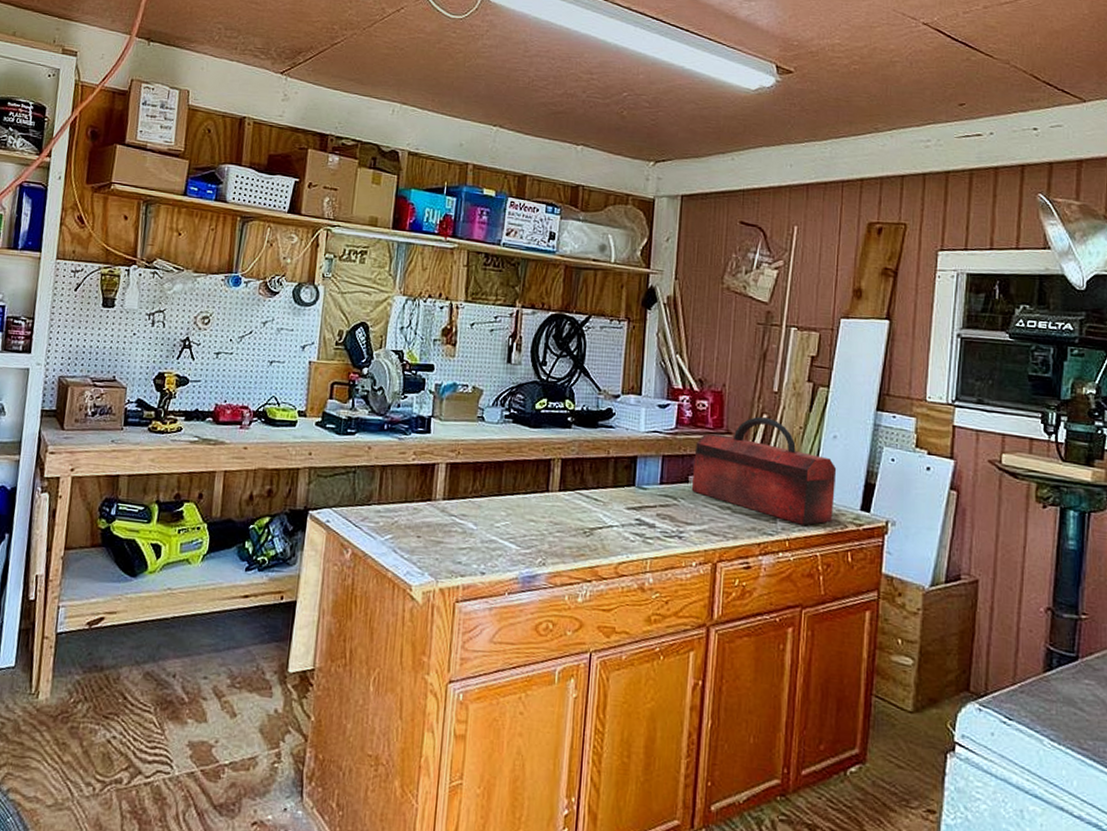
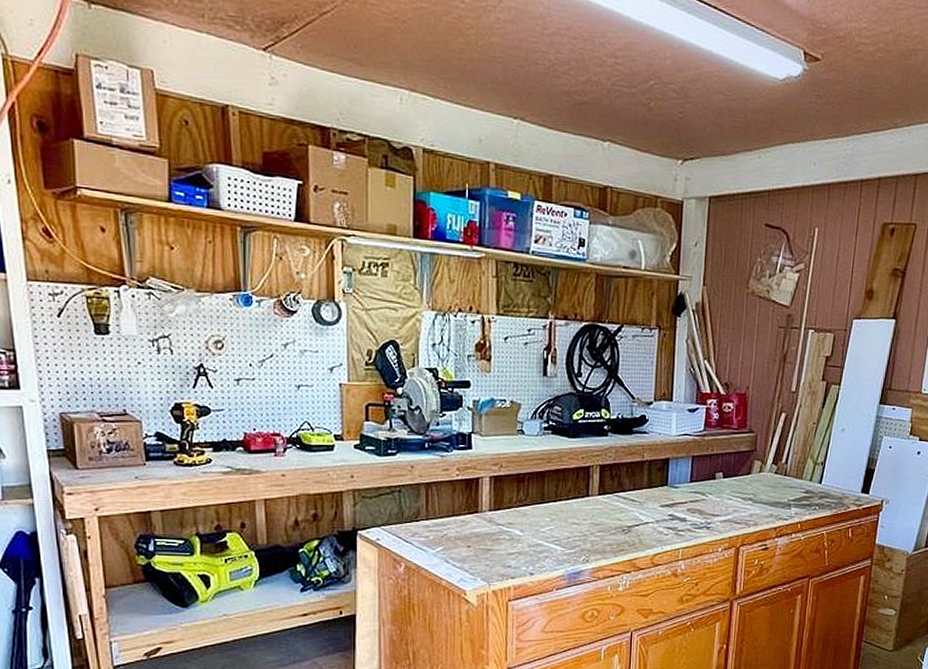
toolbox: present [691,416,837,526] -> none [718,415,843,509]

